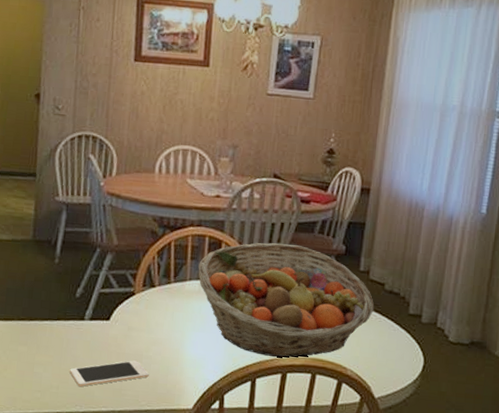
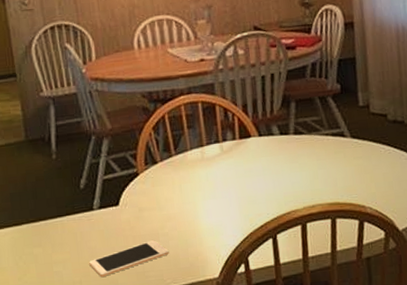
fruit basket: present [198,243,374,358] -> none [196,93,382,210]

